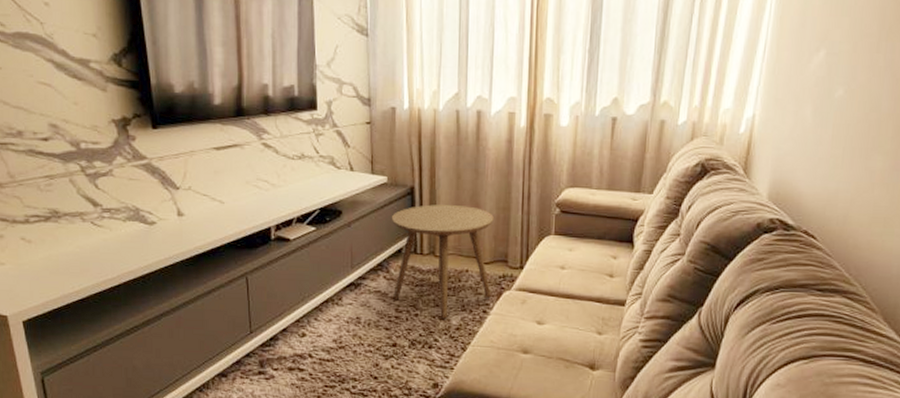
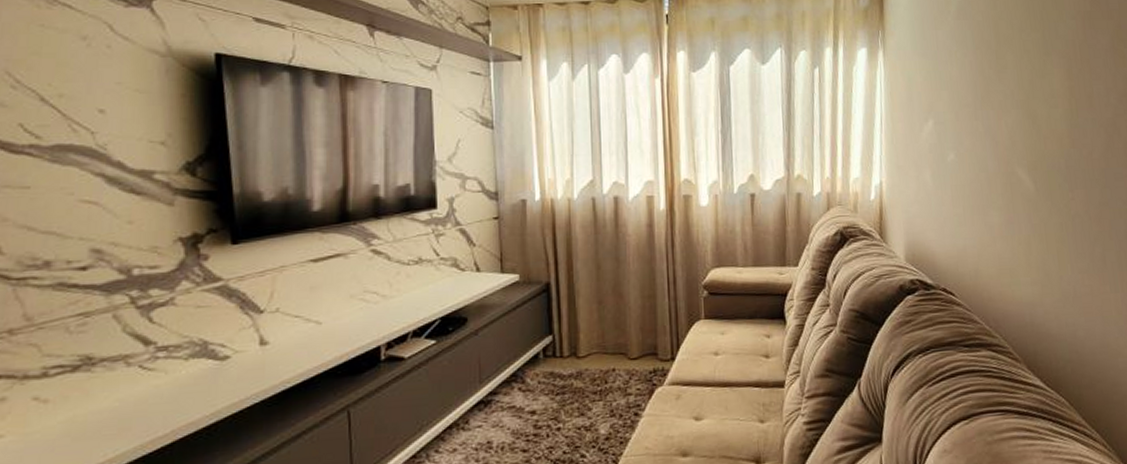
side table: present [391,204,494,319] -> none [525,297,642,429]

